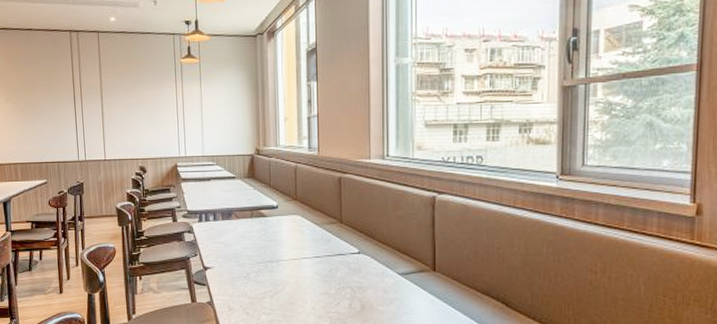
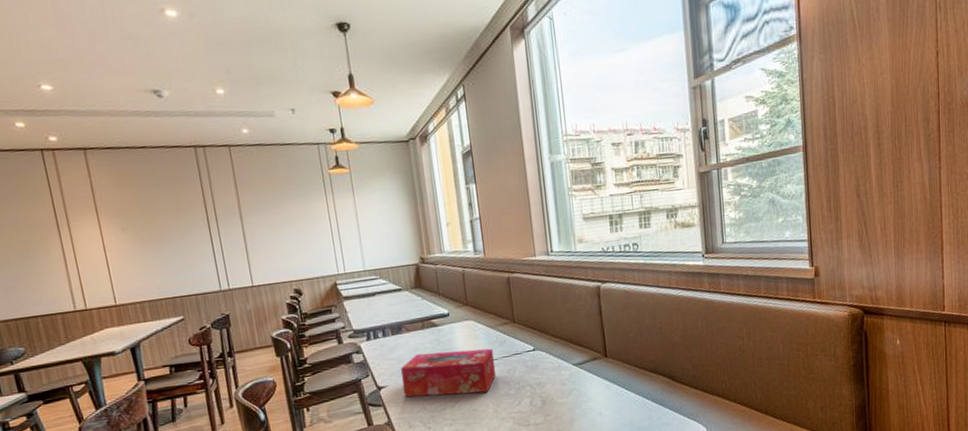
tissue box: none [226,241,318,287] -> present [400,348,497,397]

